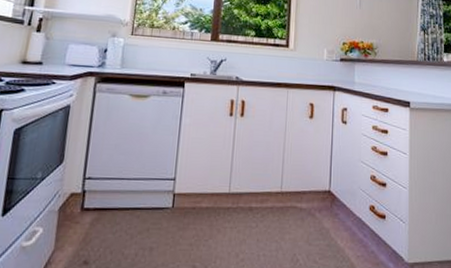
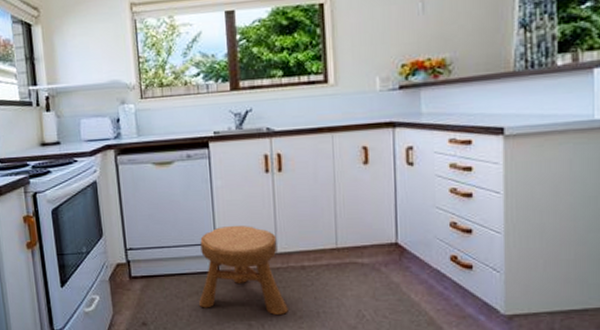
stool: none [146,163,232,258] -> present [198,226,288,316]

